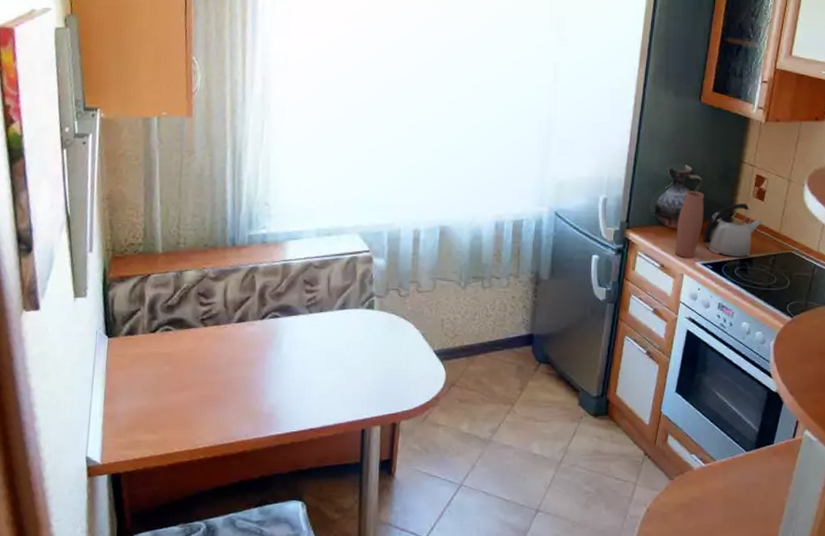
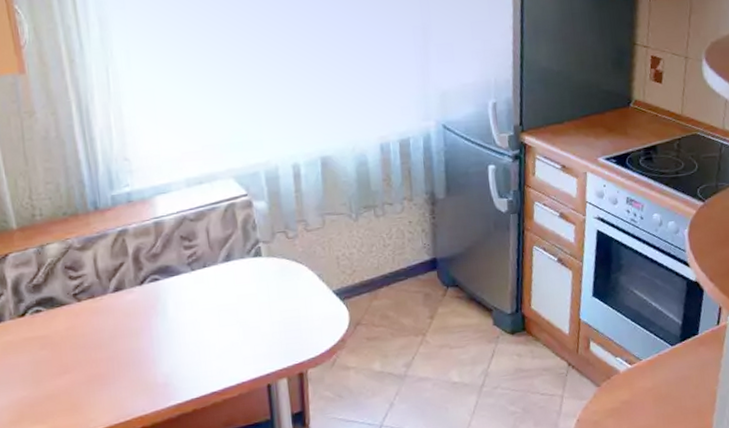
ceramic jug: present [652,164,702,229] -> none [546,55,595,126]
vase: present [675,190,704,259] -> none [574,81,602,156]
kettle: present [703,203,763,257] -> none [602,89,663,147]

